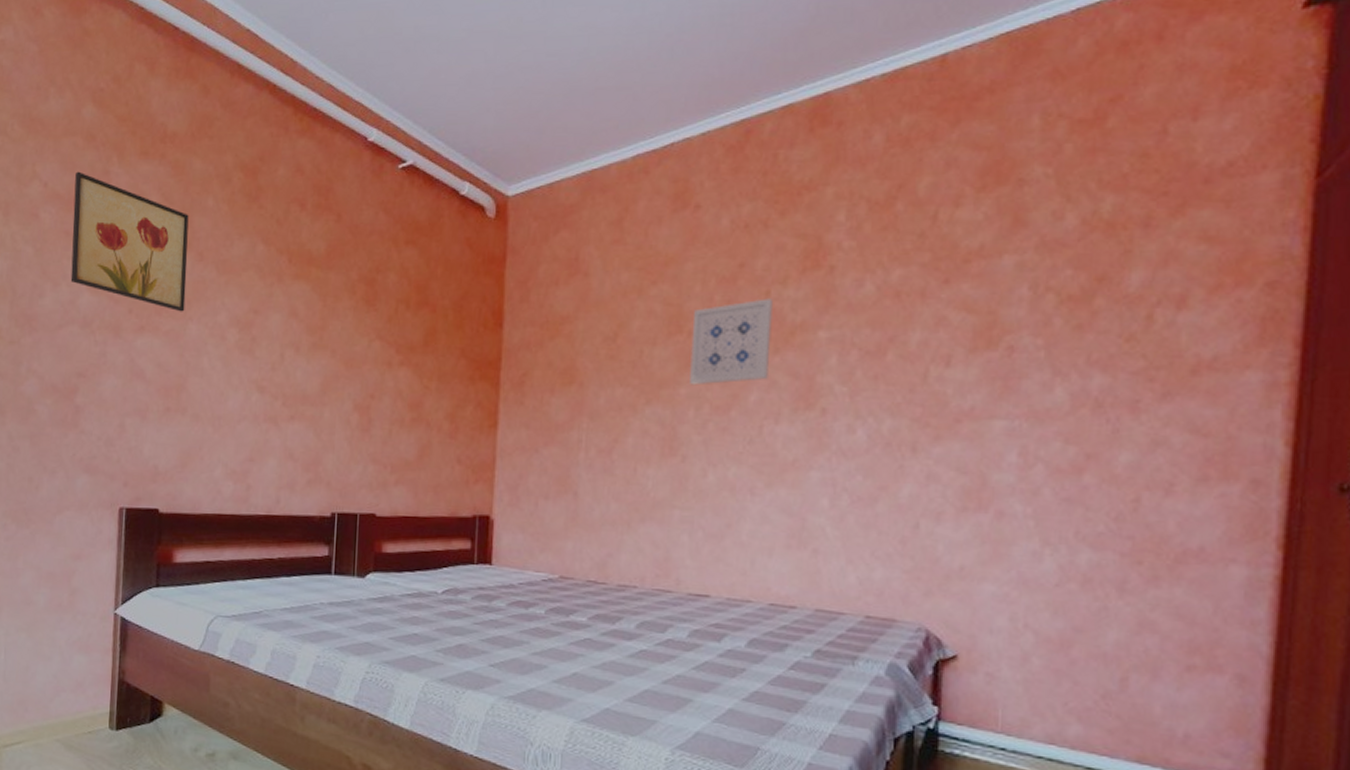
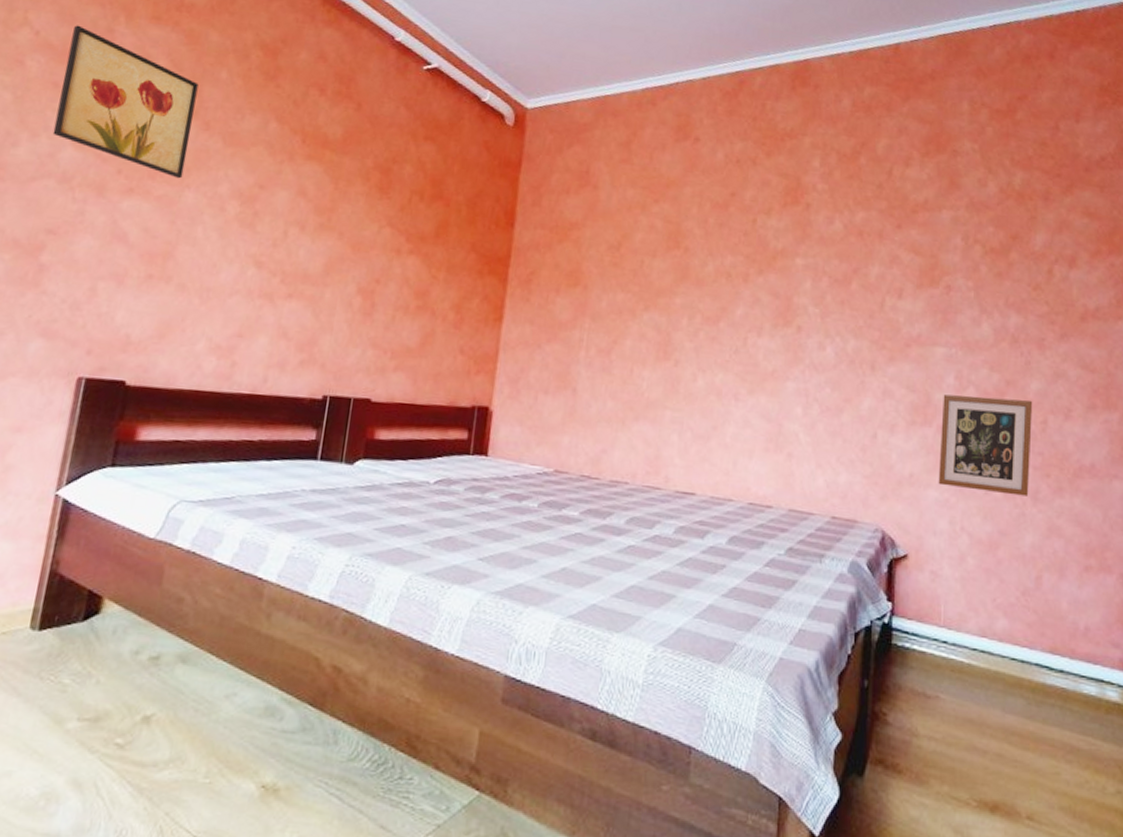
wall art: present [690,298,773,386] -> none [684,225,758,298]
picture frame: none [996,474,1122,588] -> present [938,394,1033,497]

